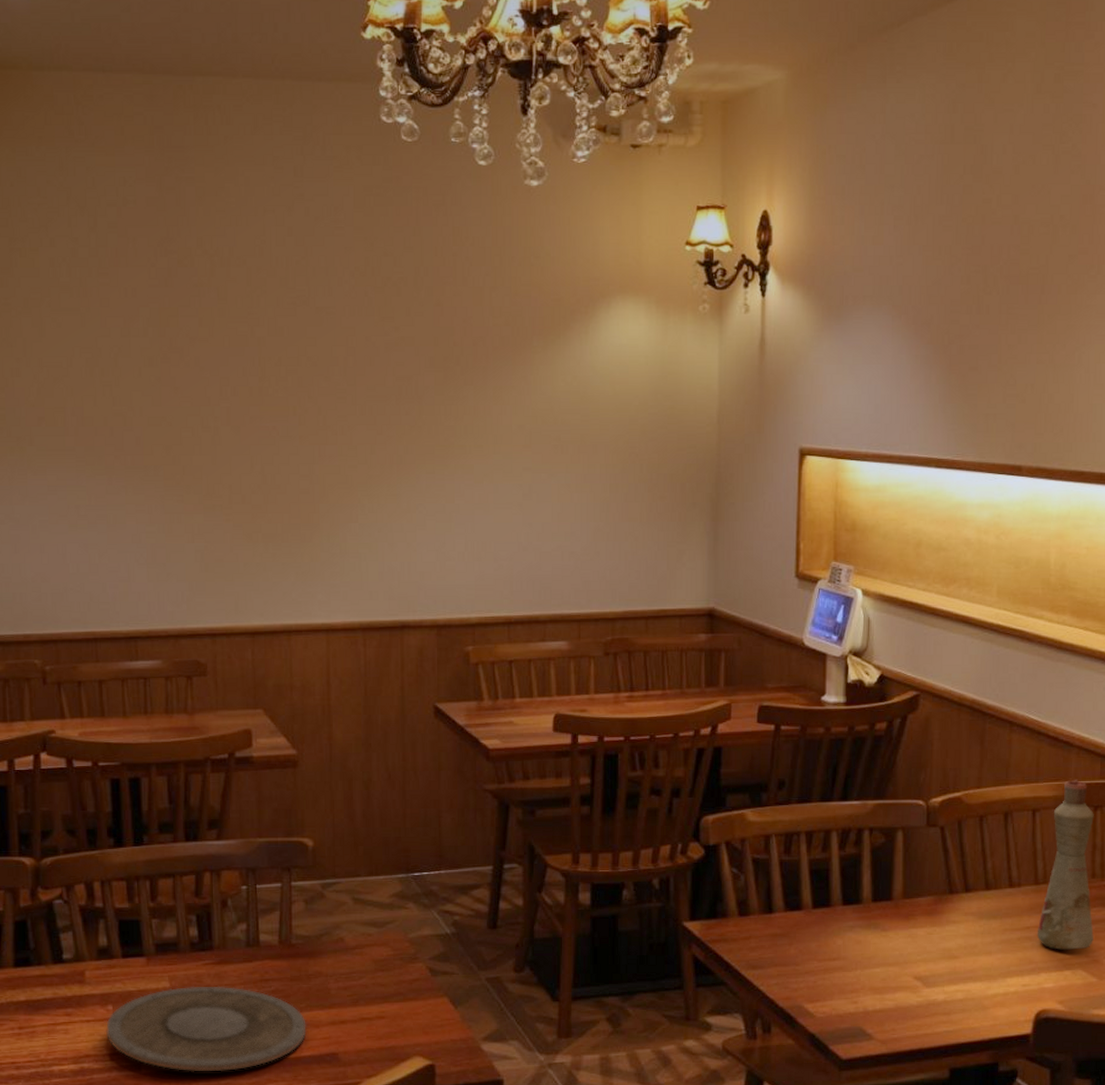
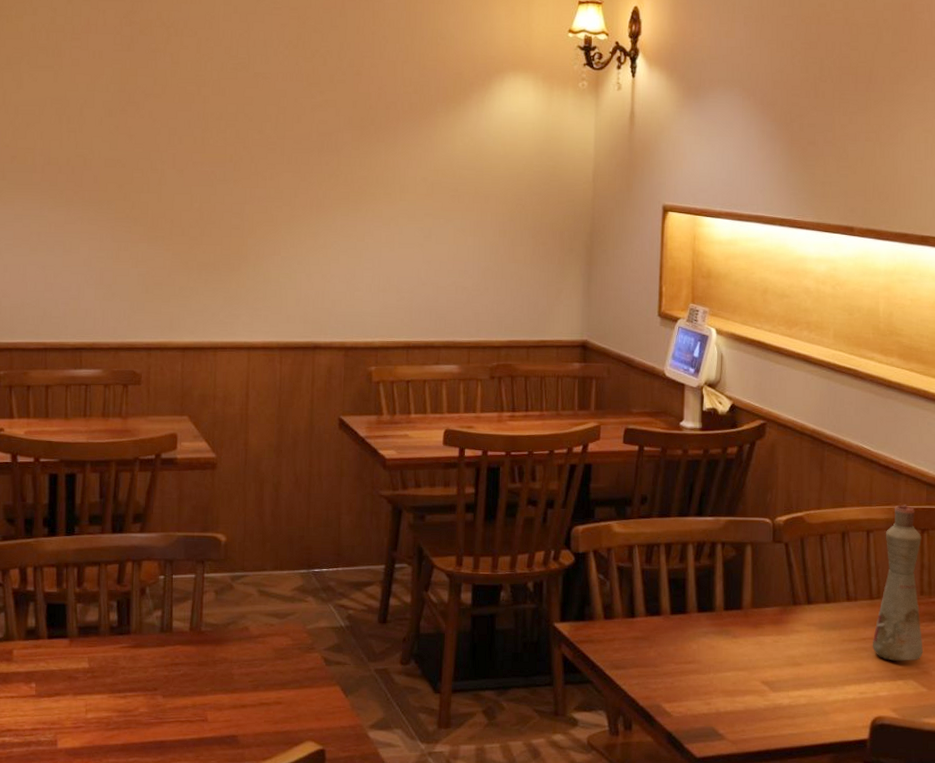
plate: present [105,986,307,1072] -> none [27,667,210,749]

